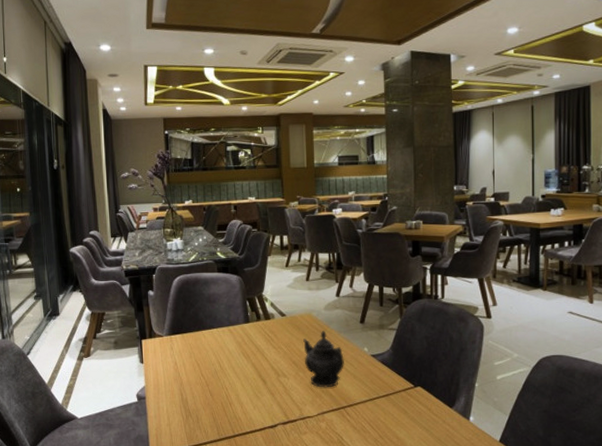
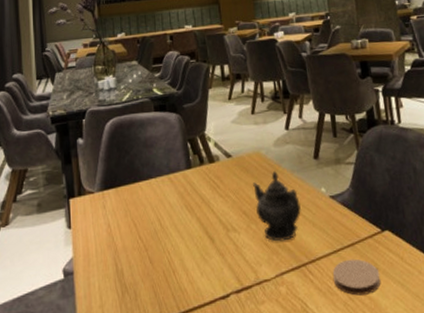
coaster: none [368,406,409,435] -> present [333,259,381,296]

